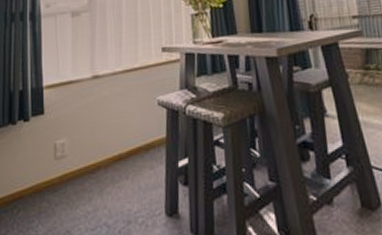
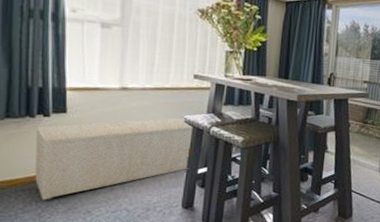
storage bench: none [17,99,218,222] -> present [35,117,236,200]

